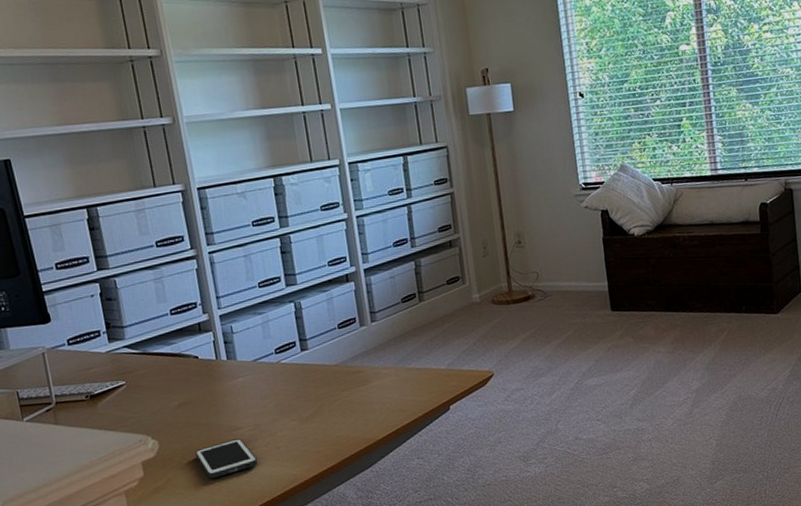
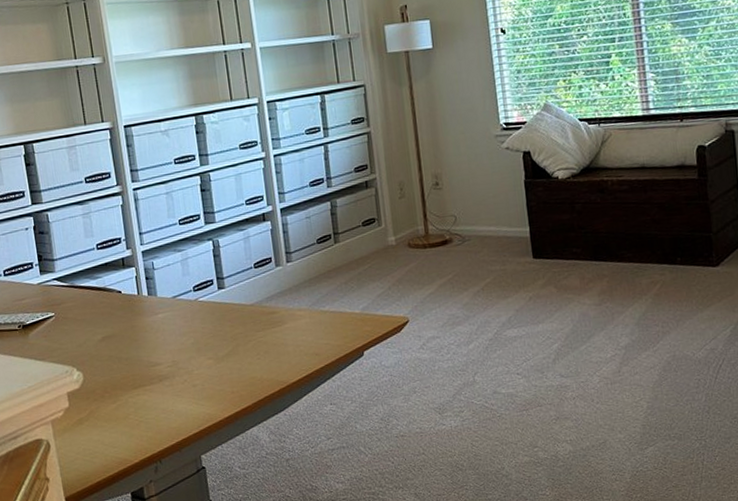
cell phone: present [195,438,258,478] -> none [116,374,175,413]

